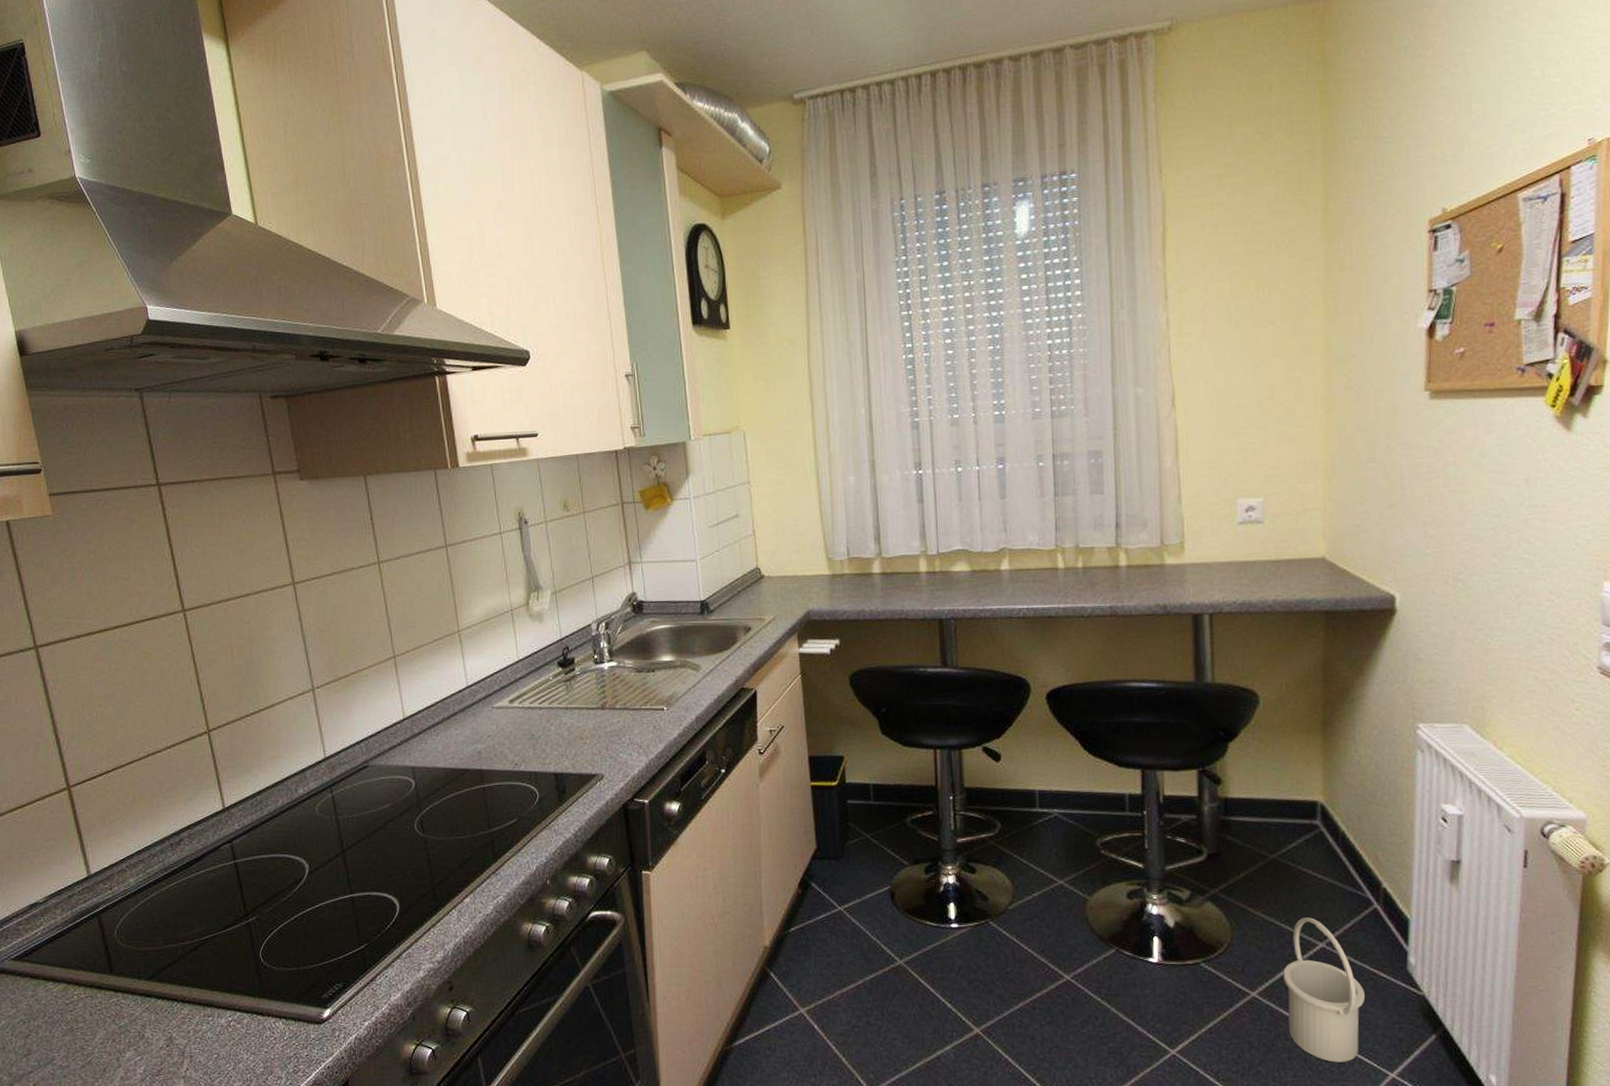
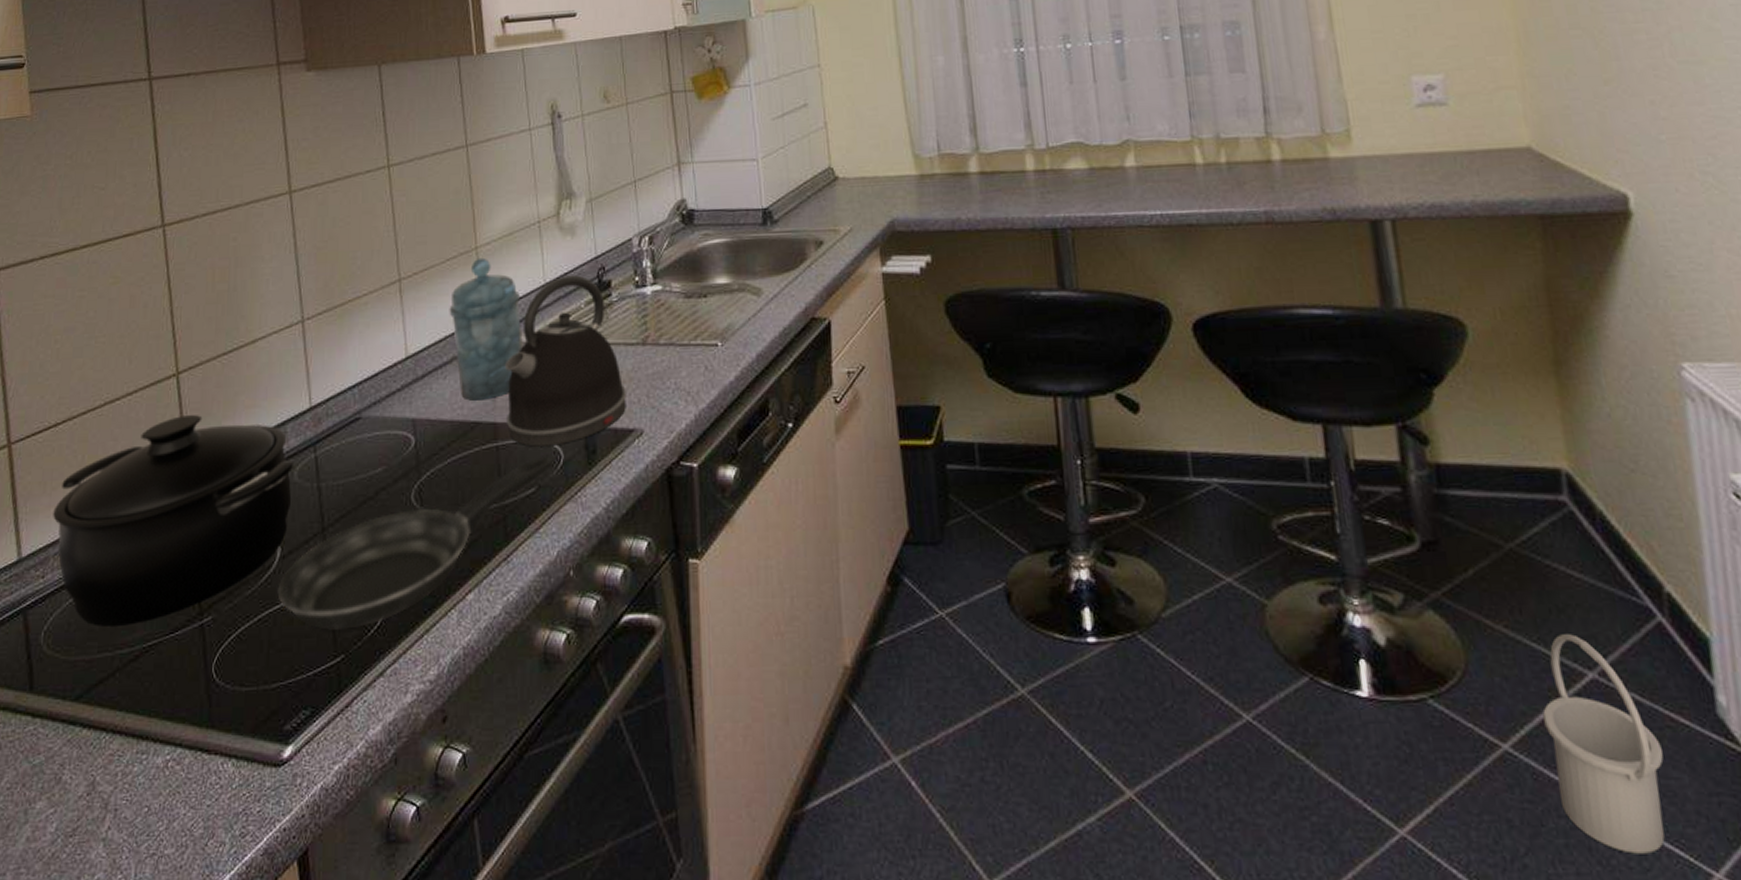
saucepan: none [113,763,314,925] -> present [53,414,293,626]
frying pan: none [309,792,533,926] -> present [277,452,557,630]
canister: none [438,639,502,753] -> present [449,257,523,401]
kettle: none [488,653,590,788] -> present [505,275,627,447]

